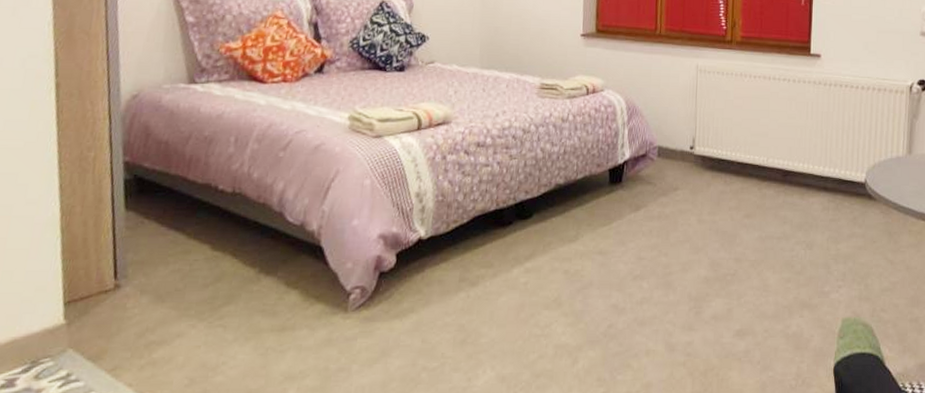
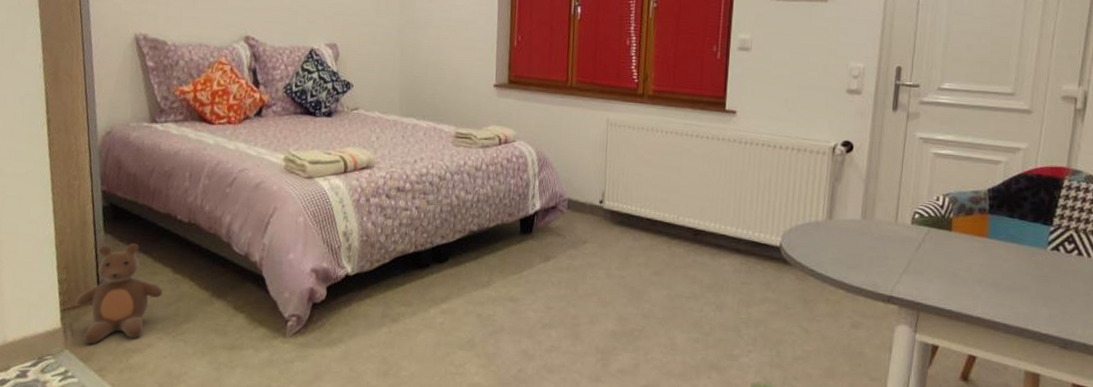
teddy bear: none [84,220,199,340] -> present [75,243,163,344]

